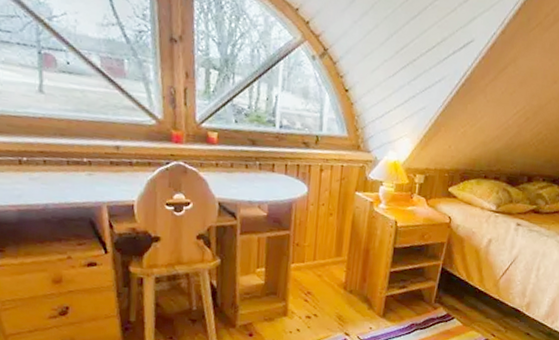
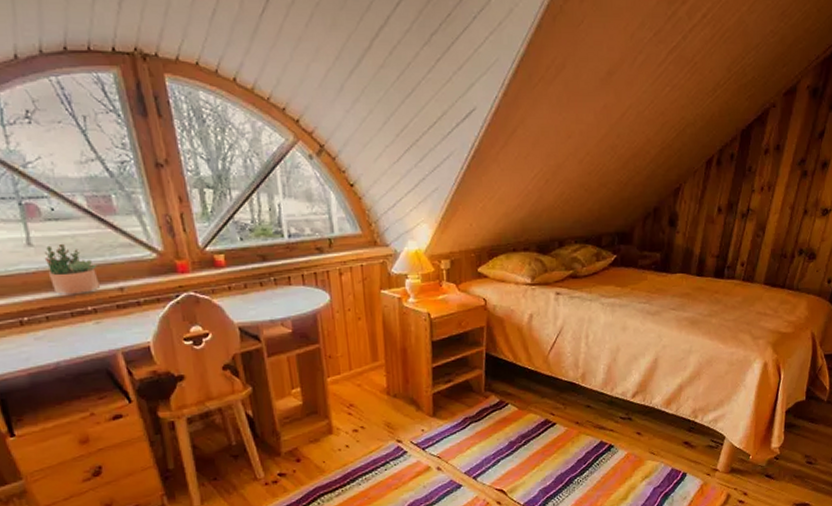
succulent plant: none [52,95,99,146] -> present [43,243,100,295]

